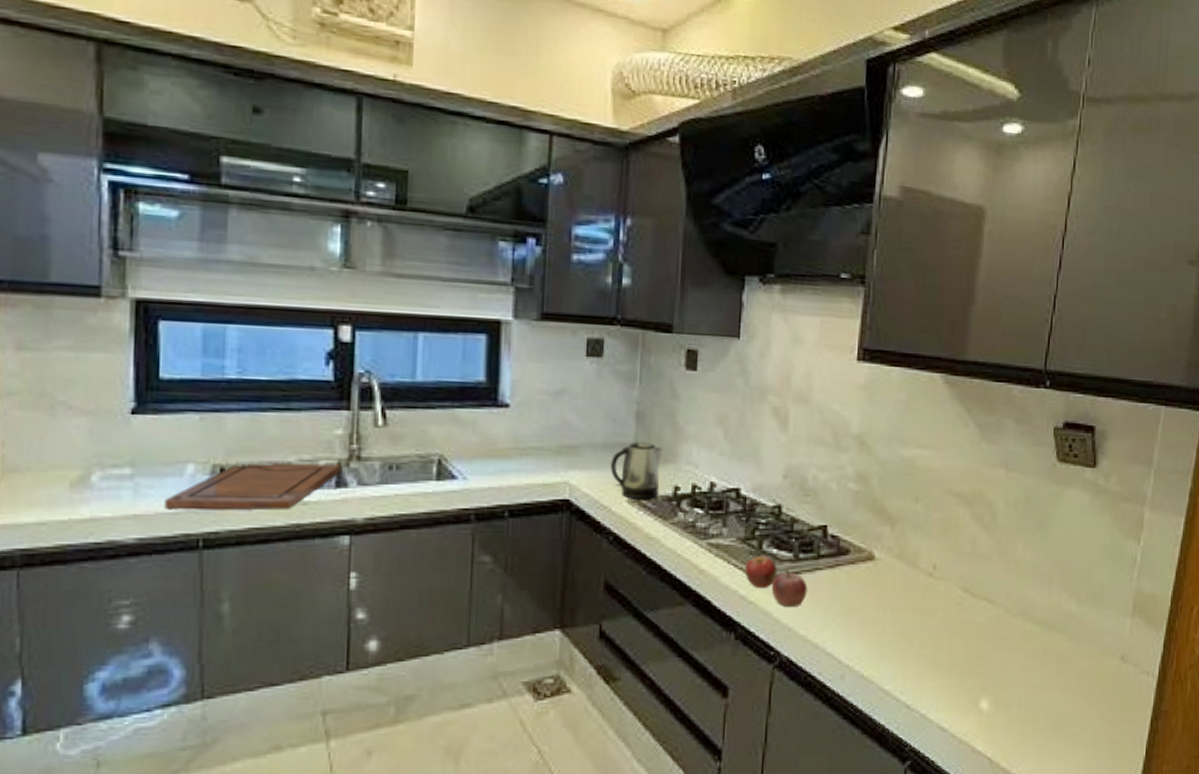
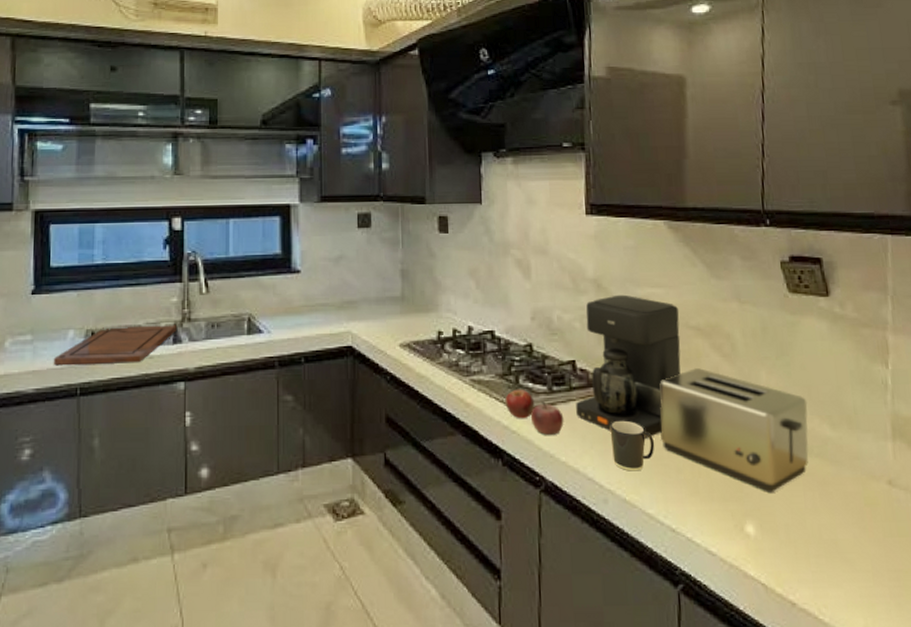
kettle: present [610,441,663,500] -> none [383,295,426,344]
coffee maker: none [822,454,944,612] -> present [576,294,681,439]
mug: none [855,592,901,646] -> present [609,420,655,471]
toaster: none [908,537,1058,668] -> present [659,367,809,492]

